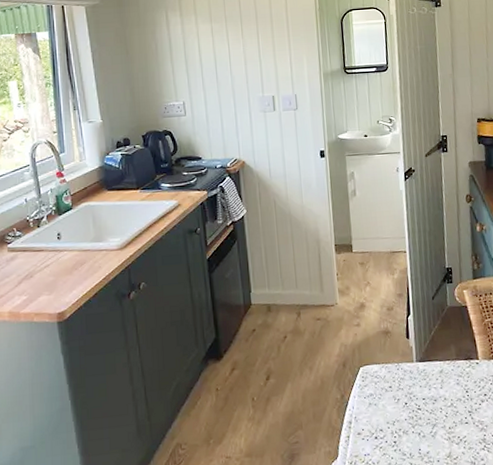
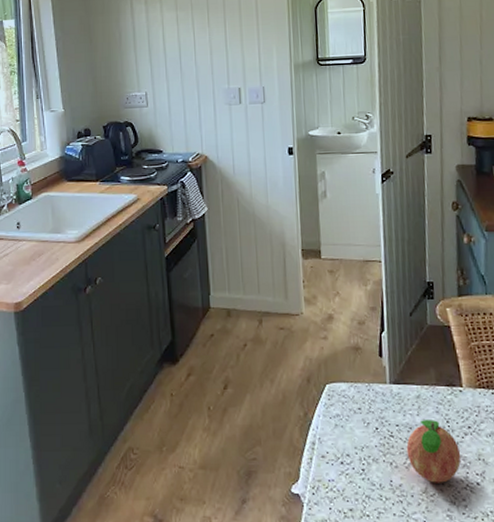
fruit: none [432,390,479,448] -> present [406,419,461,483]

